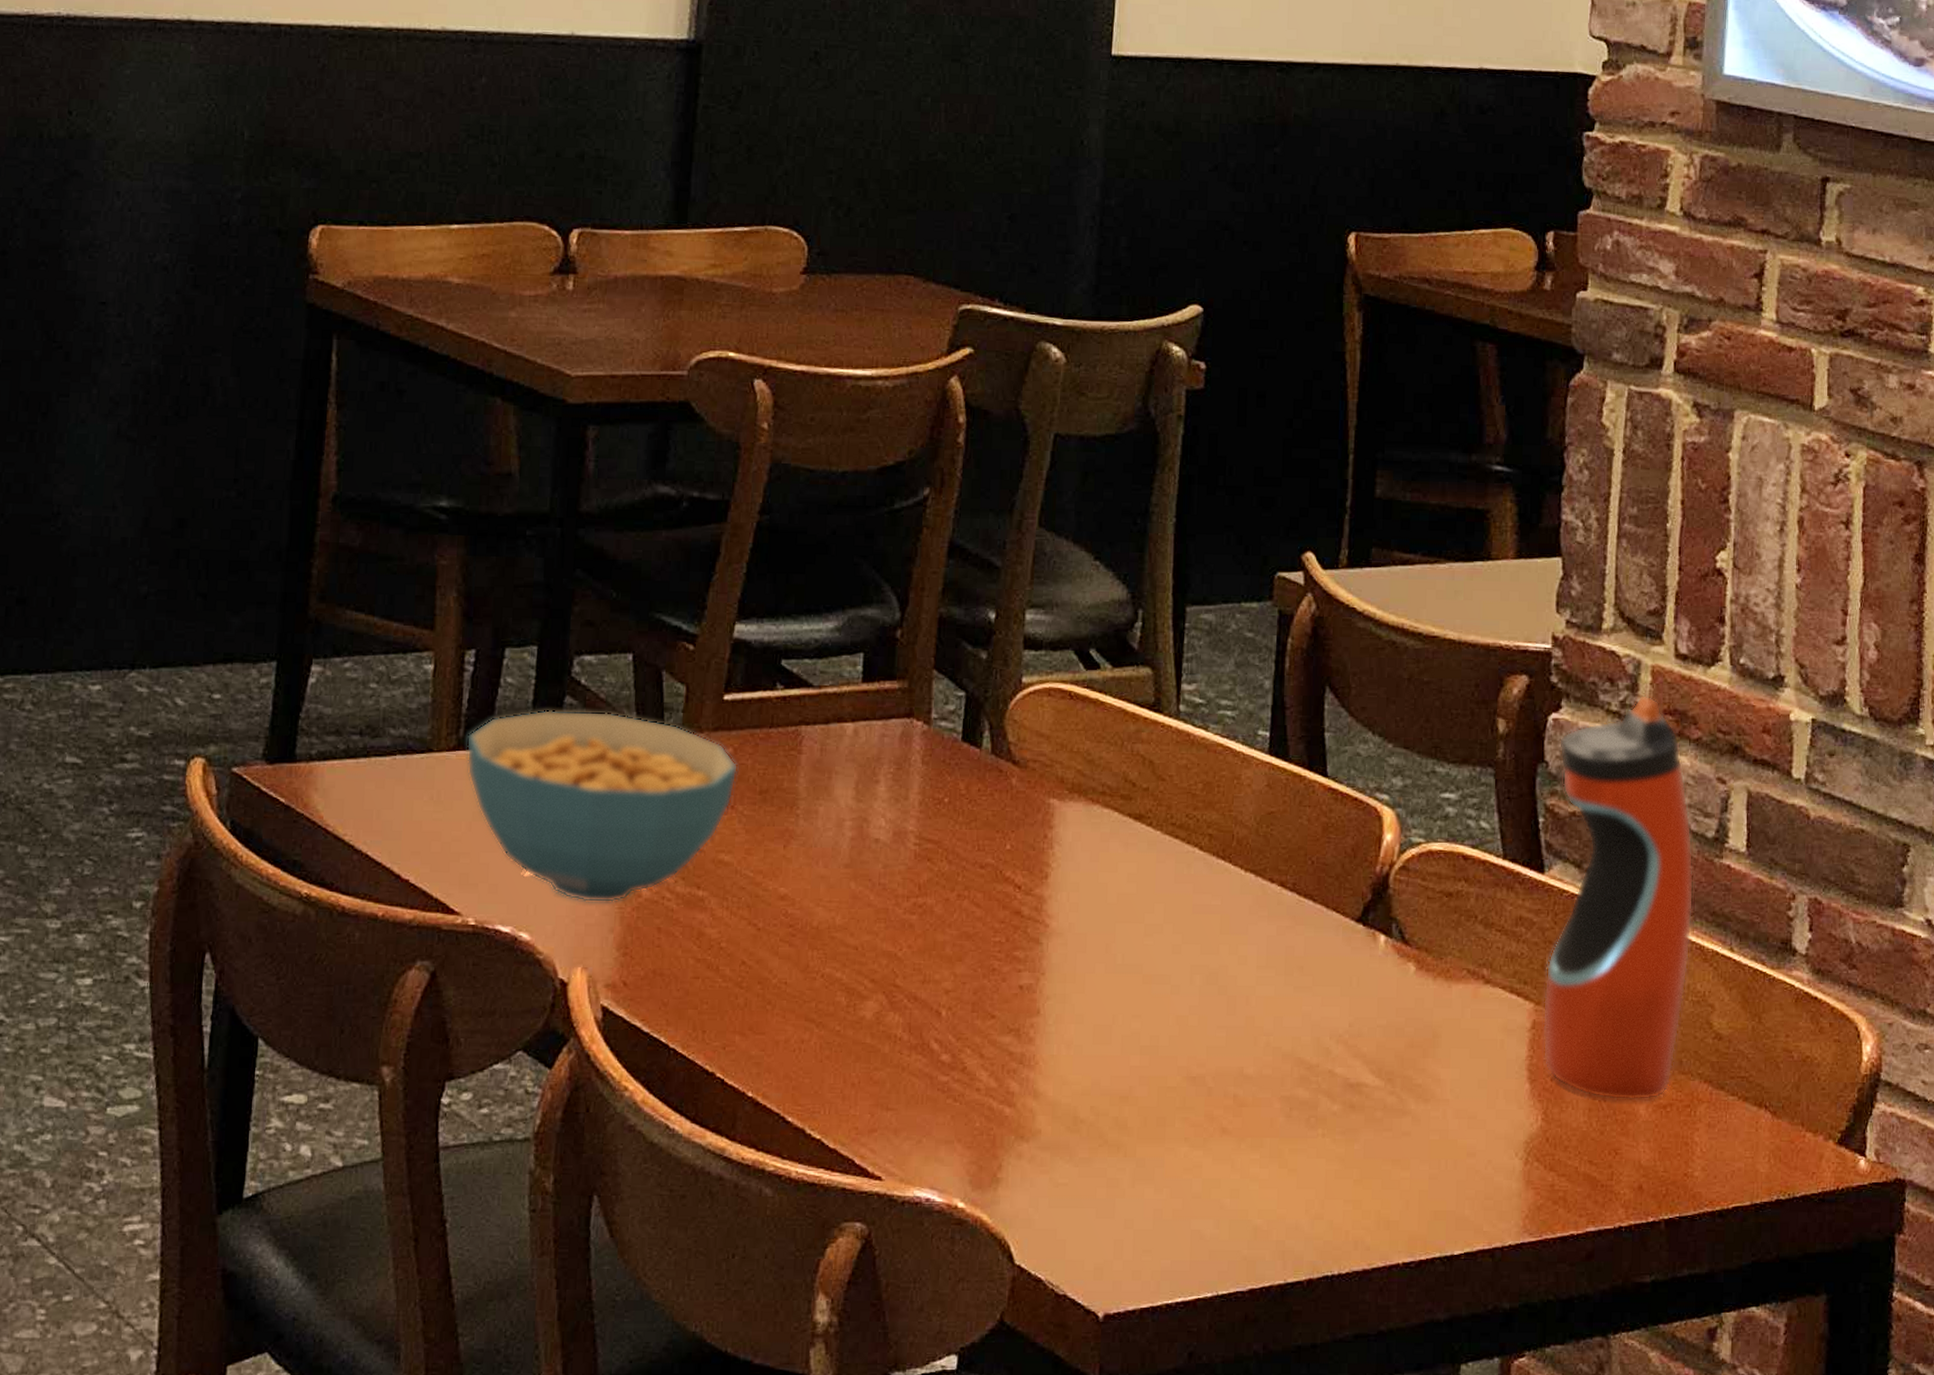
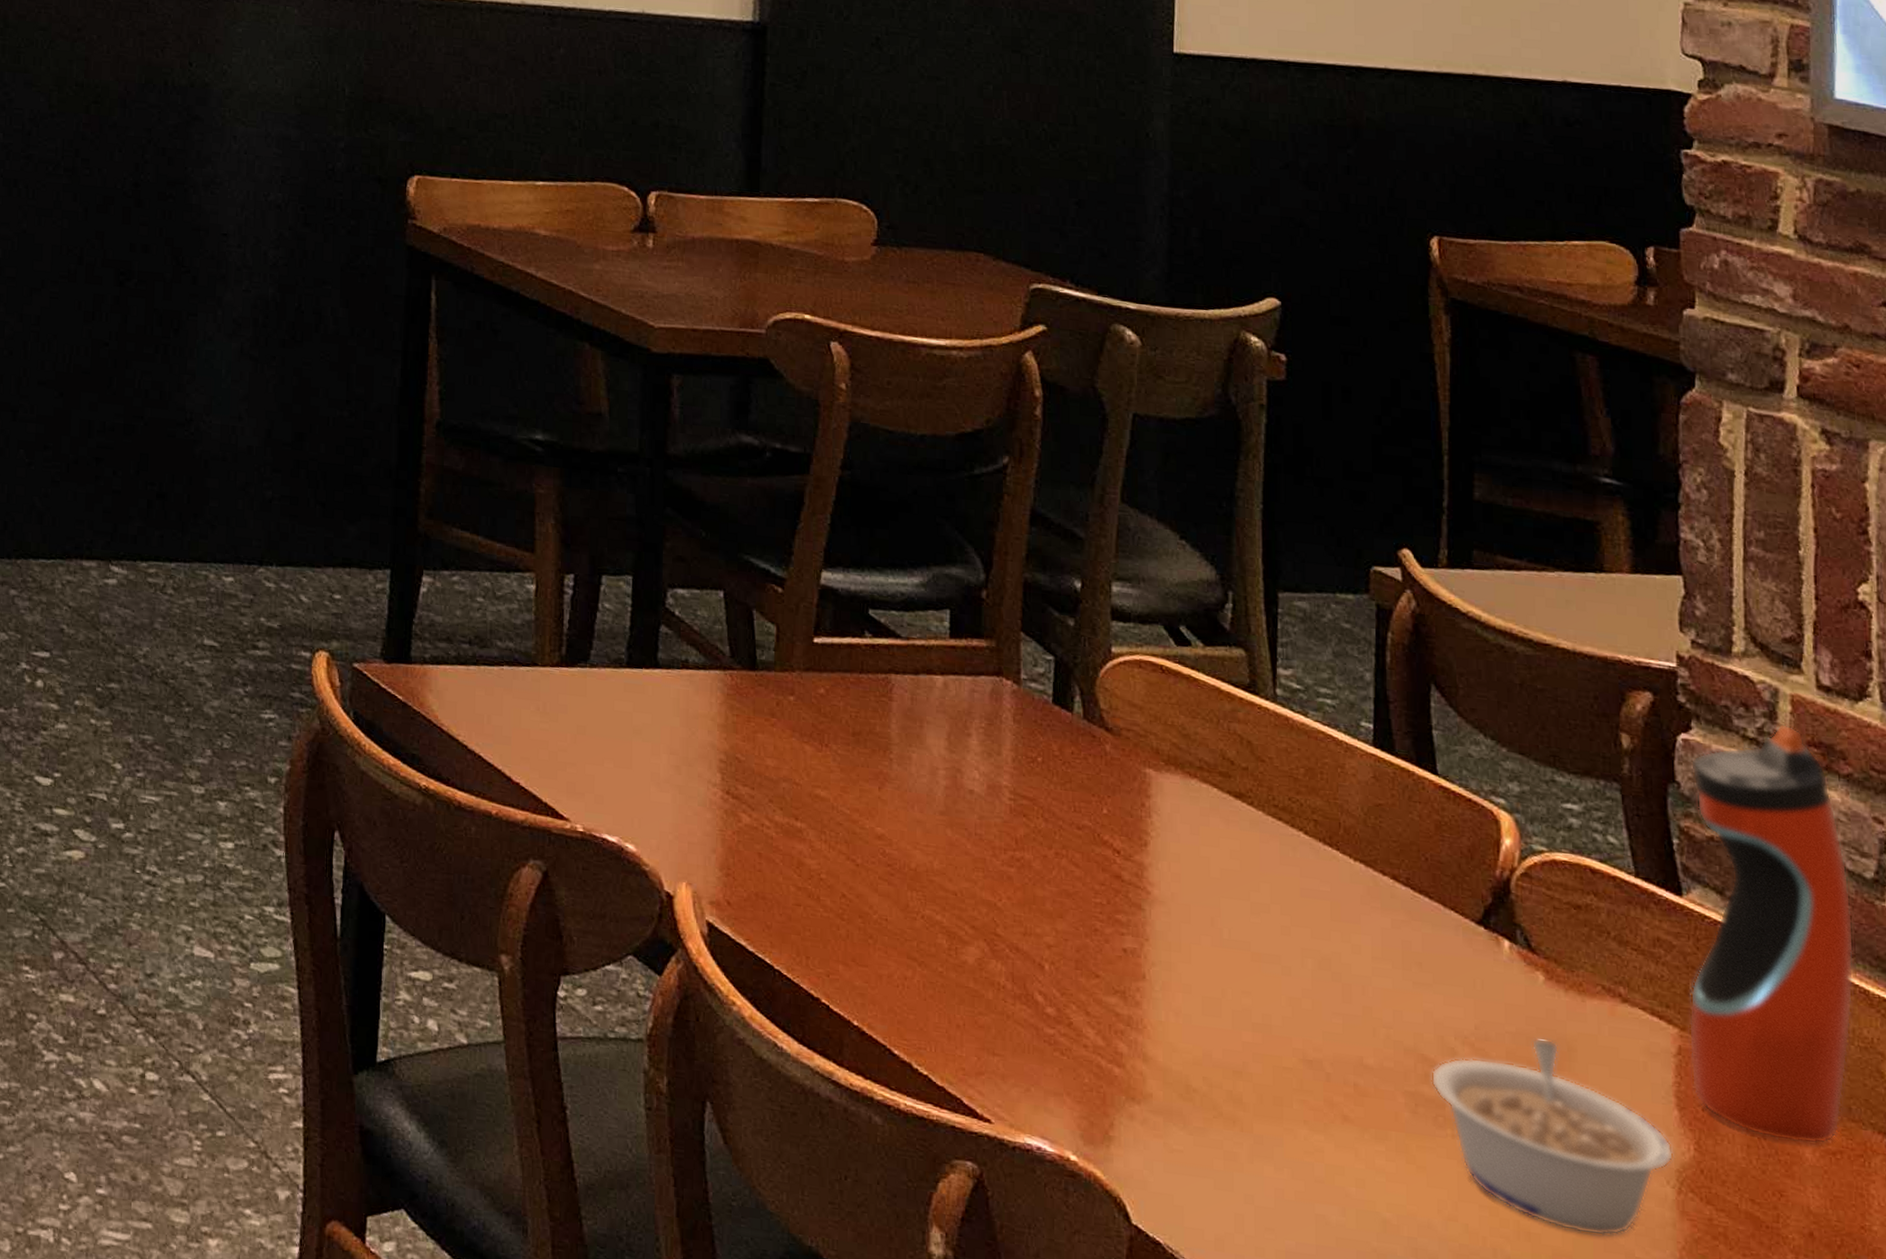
cereal bowl: present [466,709,739,903] -> none [568,635,831,825]
legume: none [1306,1028,1523,1215] -> present [1431,1037,1674,1237]

